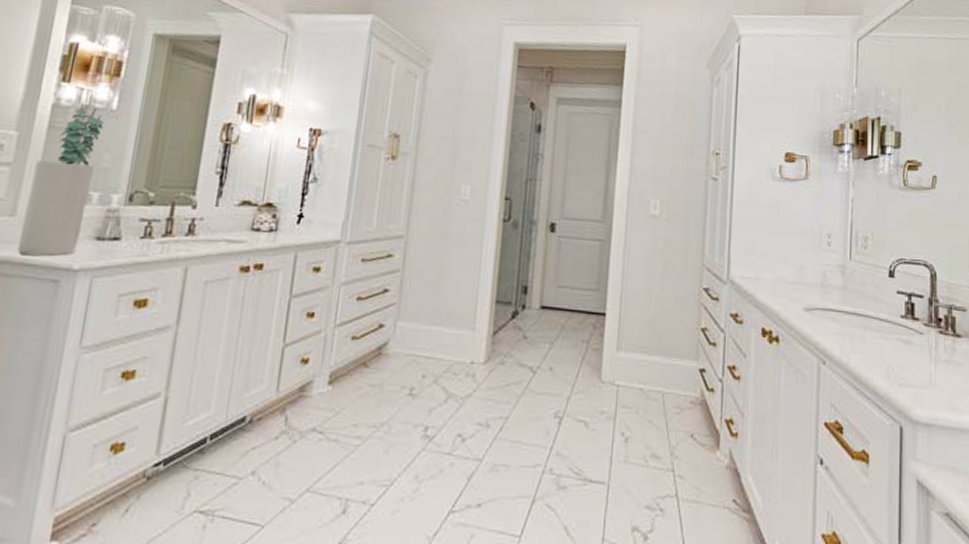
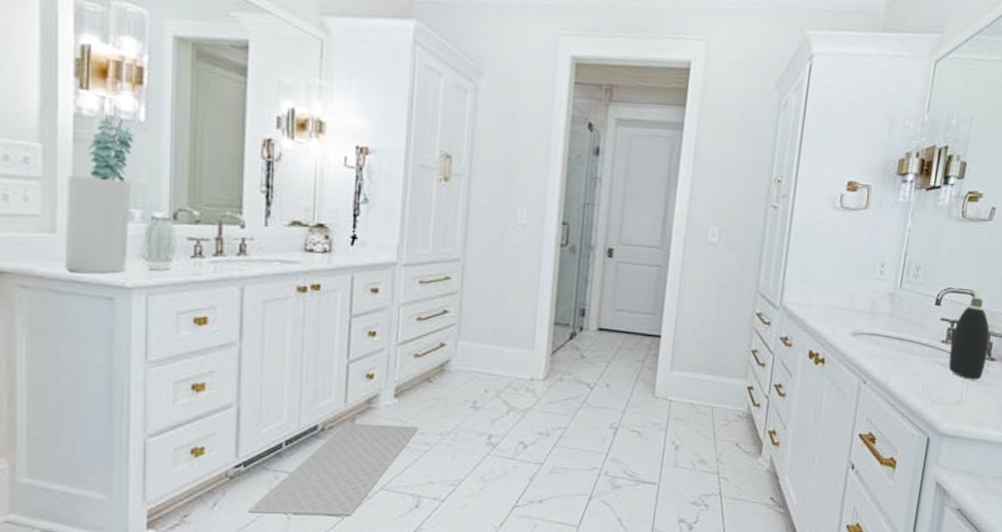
vase: none [93,199,130,253] -> present [141,217,176,271]
bath mat: none [160,413,353,523] -> present [247,422,420,515]
soap dispenser: none [911,257,952,359] -> present [948,287,990,380]

